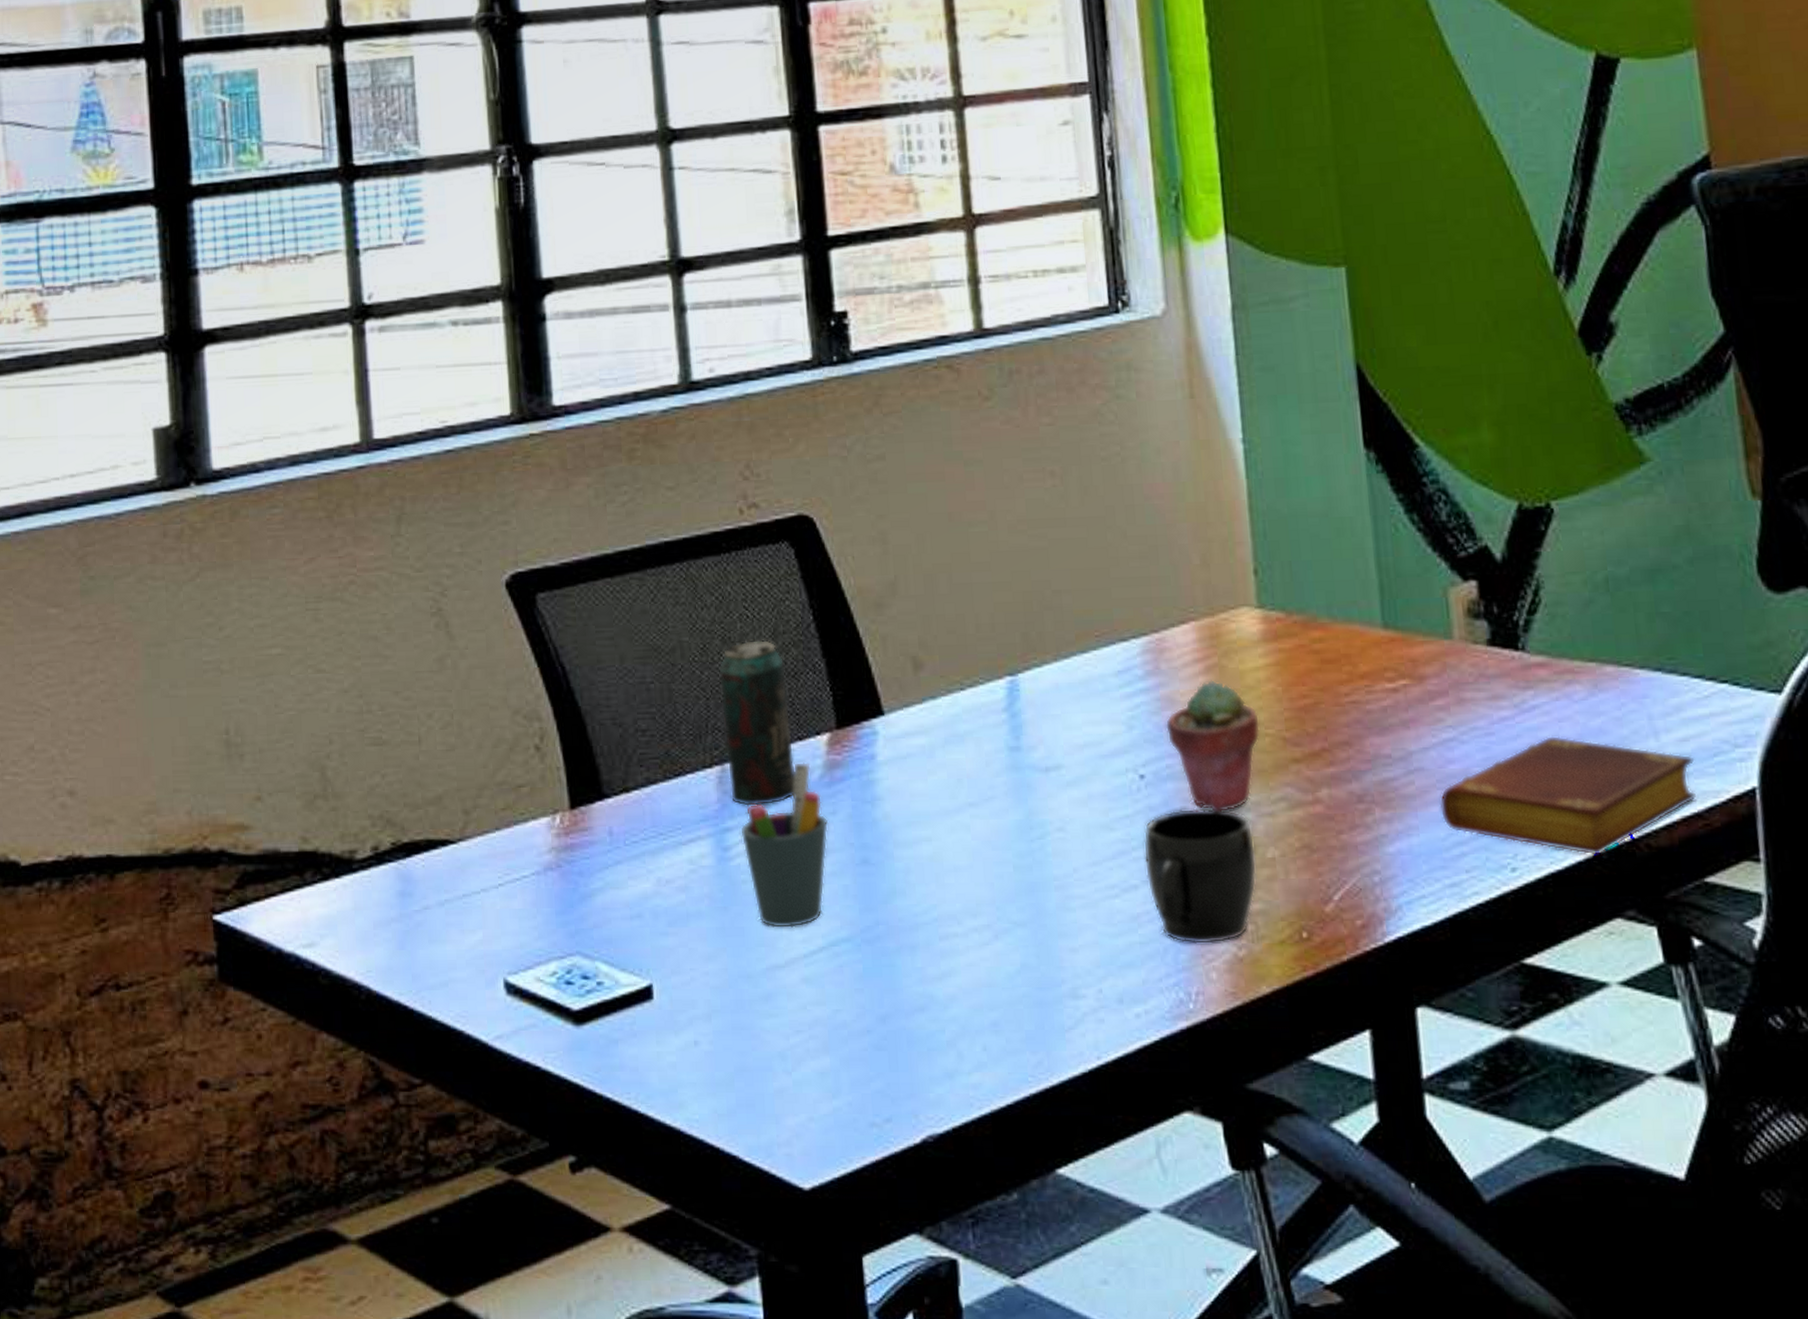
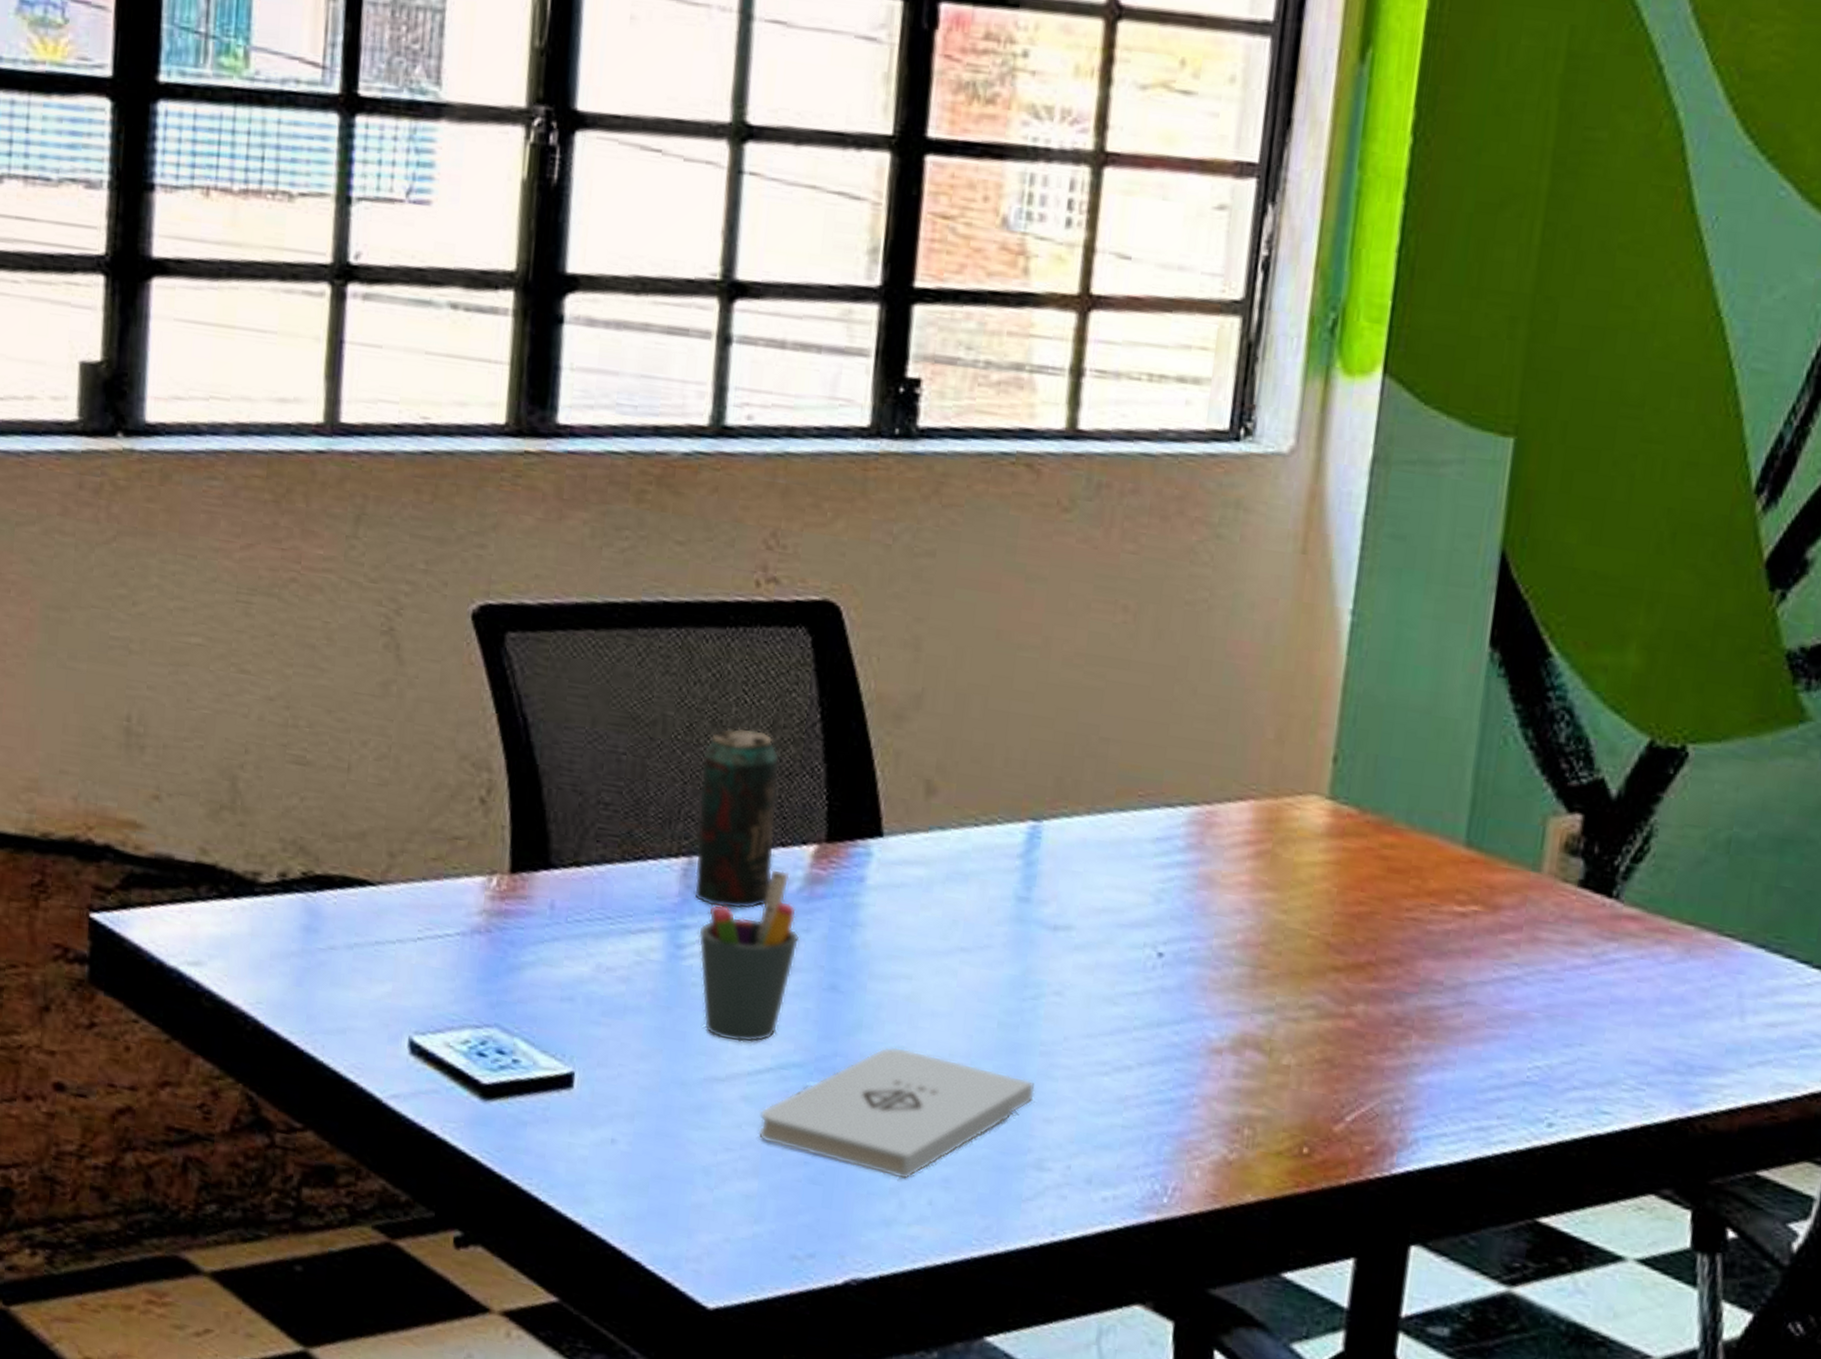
notepad: none [820,906,1058,1030] -> present [758,1046,1035,1180]
mug: present [1143,808,1257,944] -> none [1143,996,1272,1142]
potted succulent: present [1165,680,1261,812] -> none [1197,866,1306,1010]
book: present [1439,735,1697,856] -> none [1483,994,1778,1128]

